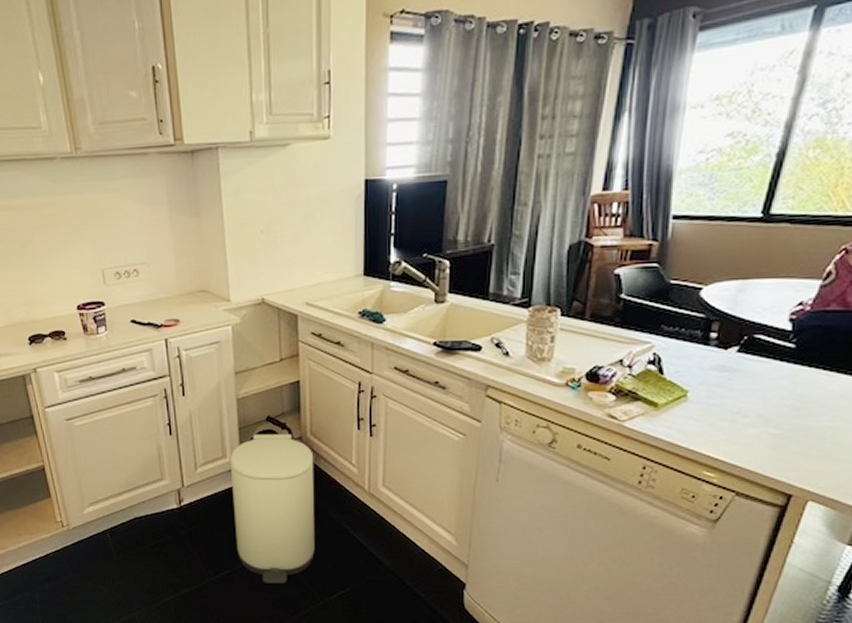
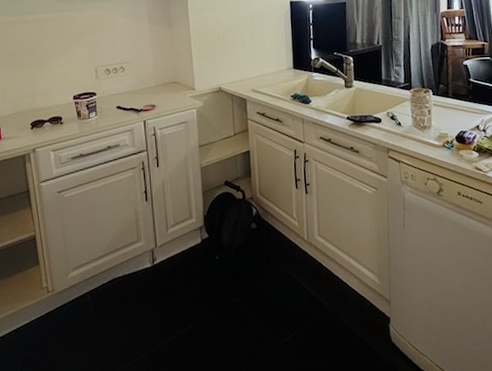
pedal bin: present [229,434,315,584] -> none [195,195,267,333]

